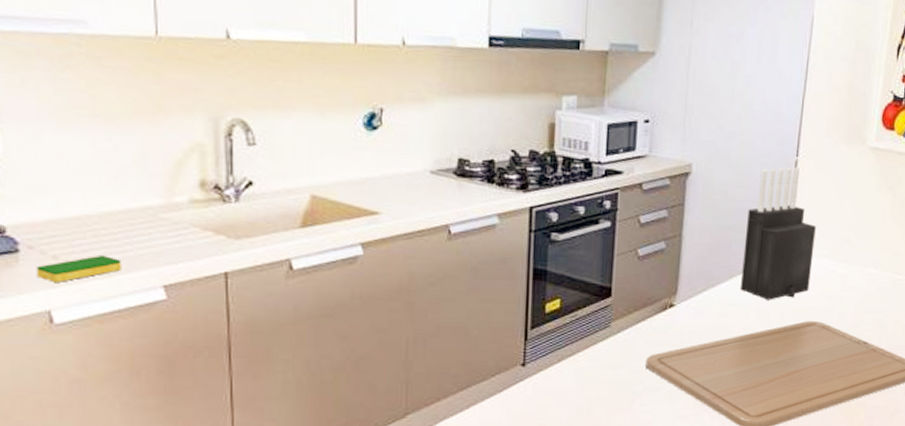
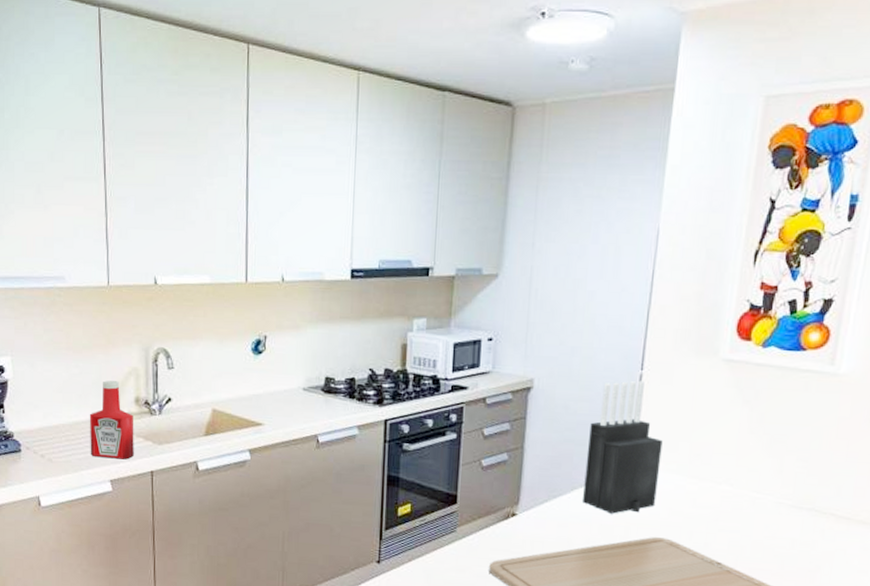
dish sponge: present [36,256,122,282] -> none [31,455,84,475]
ketchup bottle: none [129,158,199,259] -> present [89,380,134,460]

